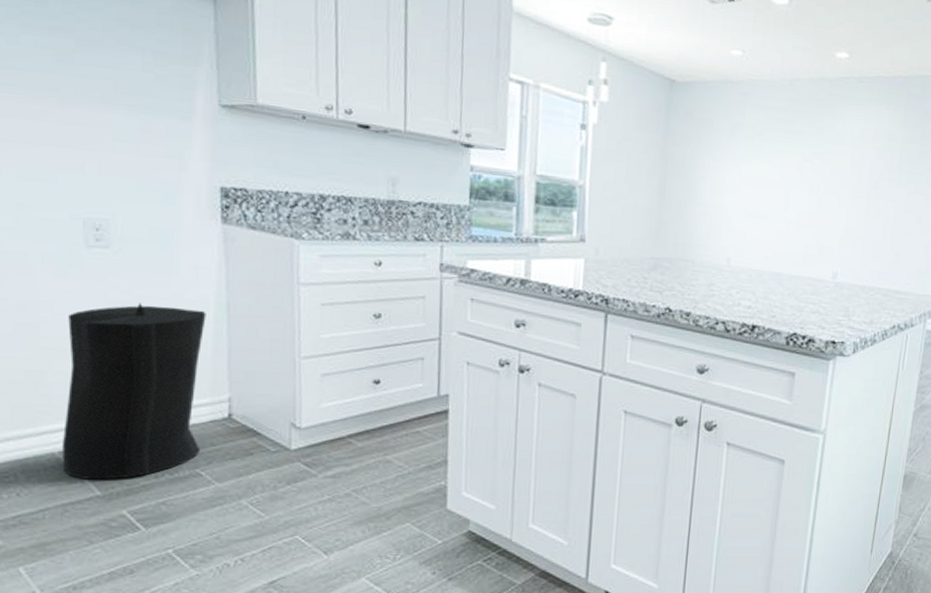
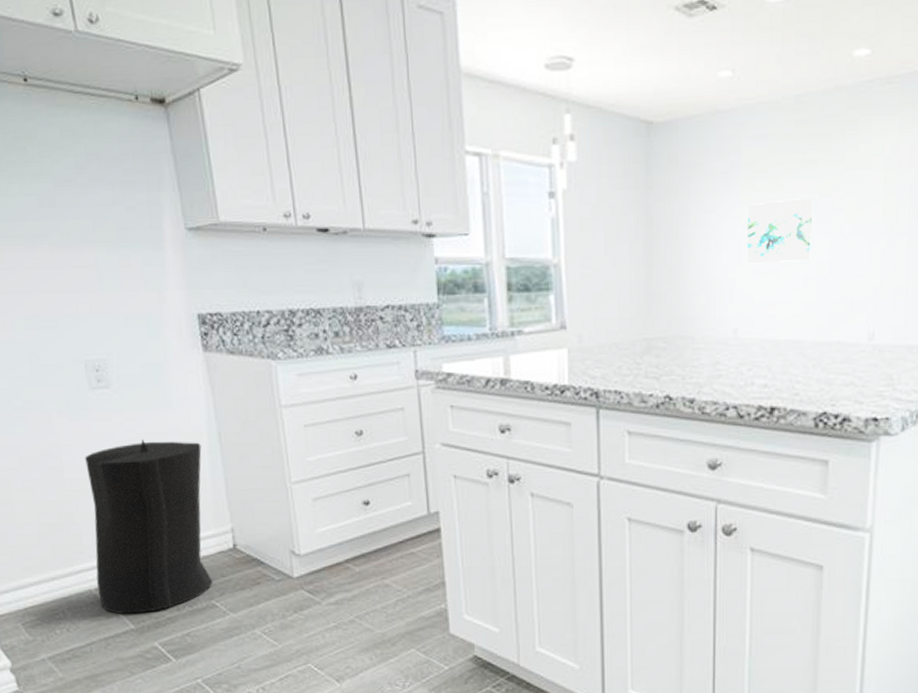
wall art: none [742,158,797,210] -> present [746,198,812,264]

